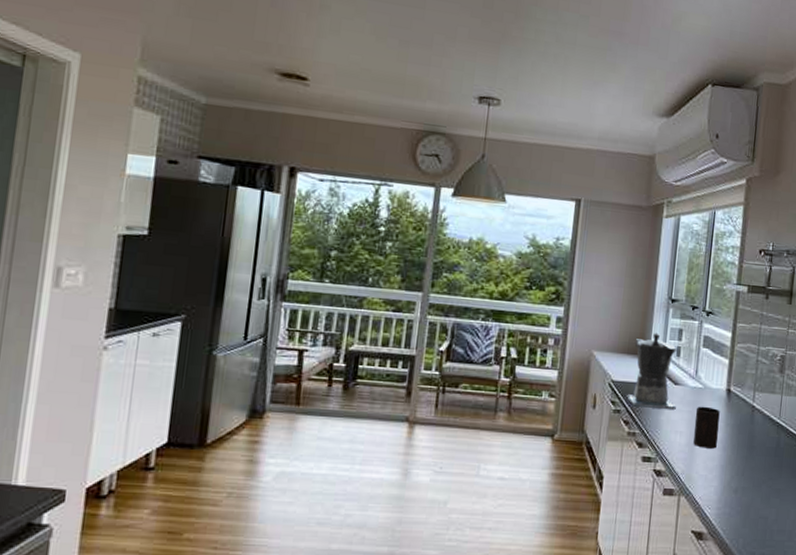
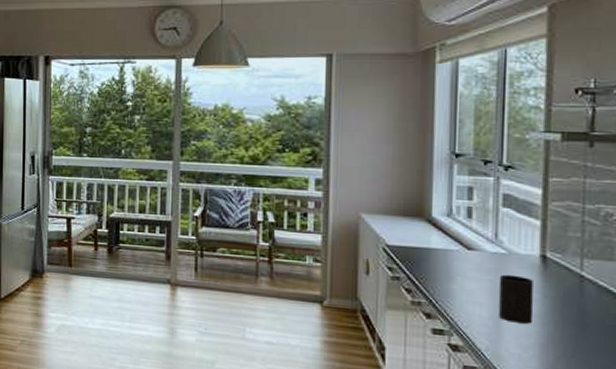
coffee maker: present [627,332,677,409] -> none [408,192,472,278]

